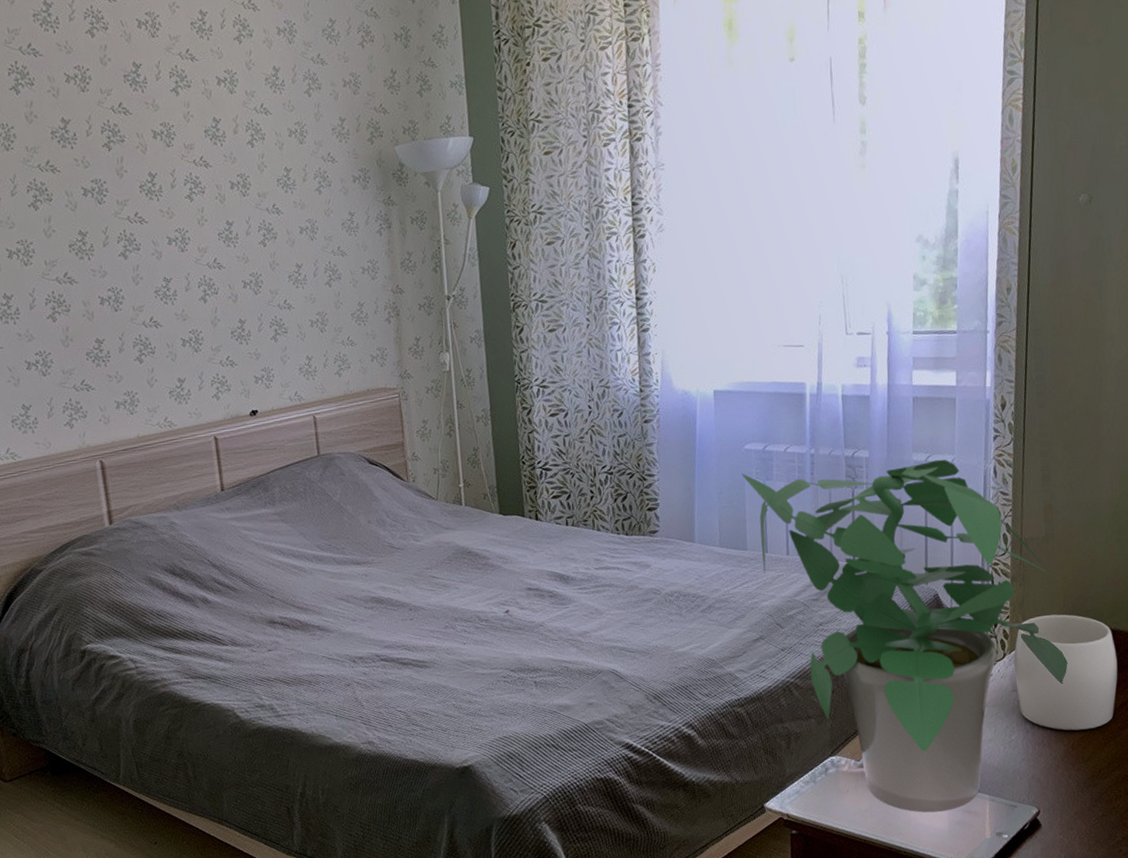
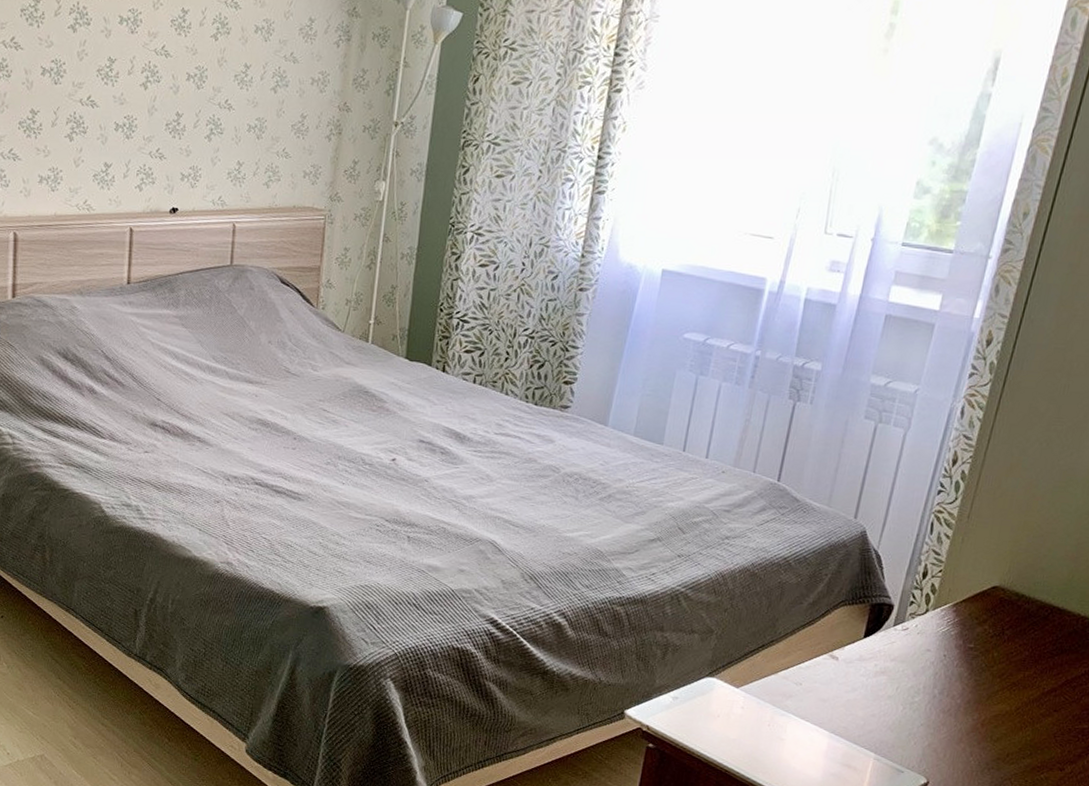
potted plant: present [741,459,1068,813] -> none [674,362,1007,761]
mug: present [1014,614,1118,731] -> none [931,577,1059,709]

